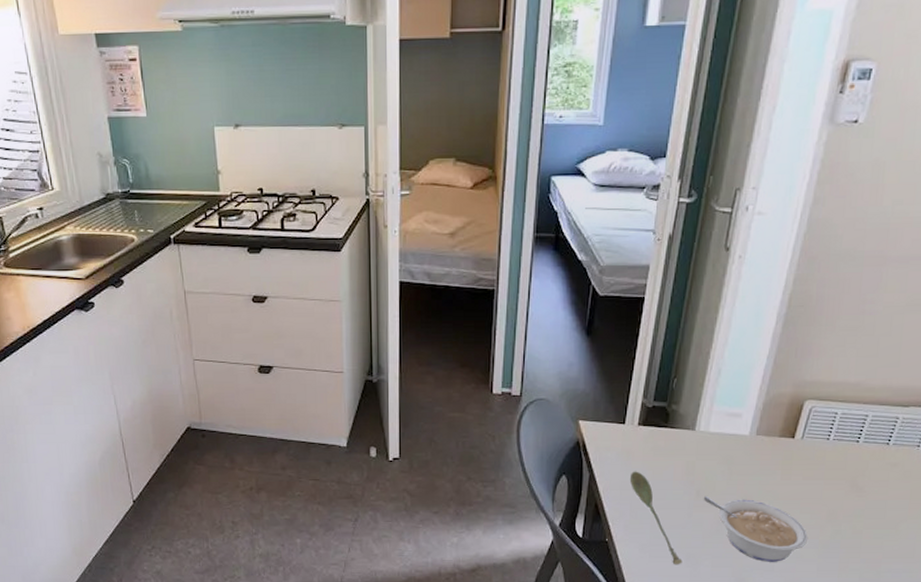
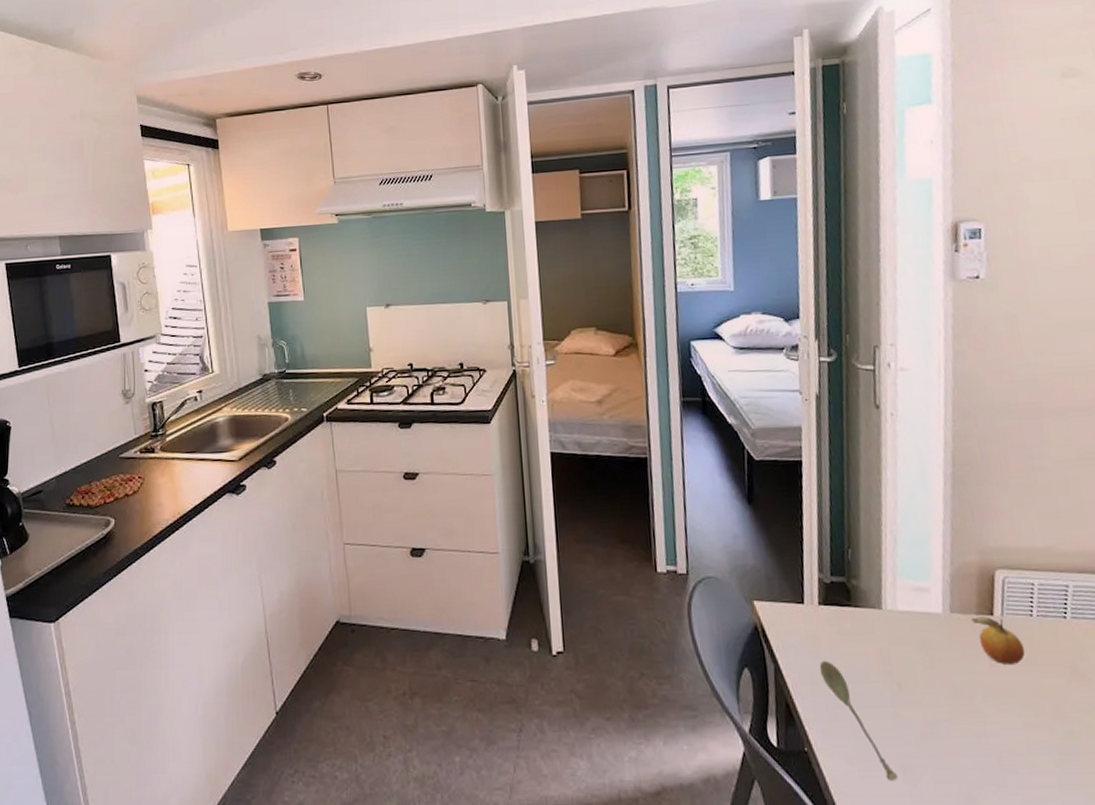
legume: present [703,497,809,562] -> none [906,690,1039,775]
fruit: none [774,438,816,478] -> present [971,615,1025,664]

